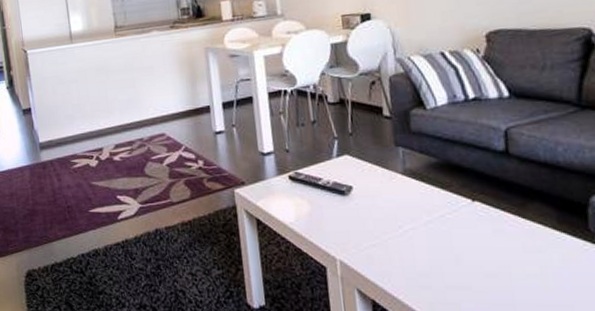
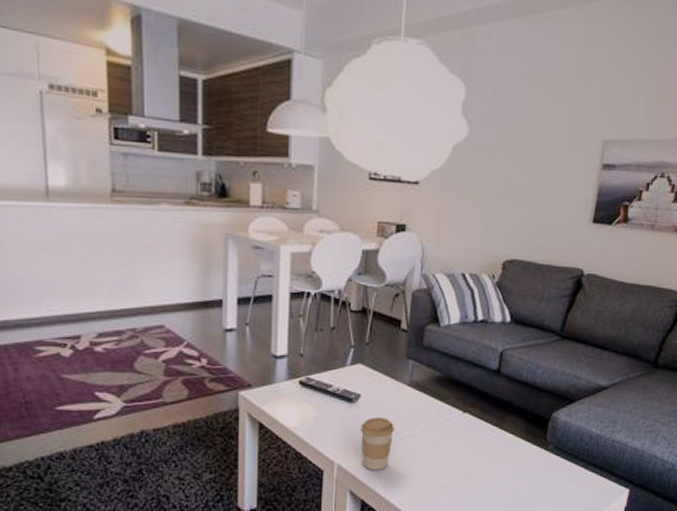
coffee cup: none [357,210,396,267] -> present [360,417,394,470]

